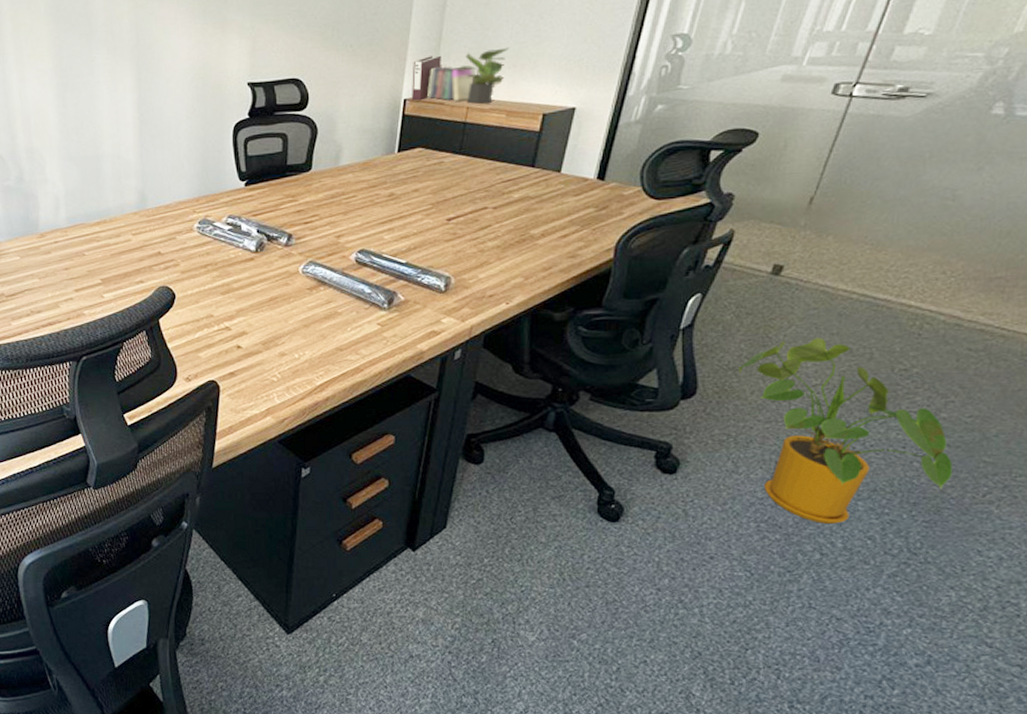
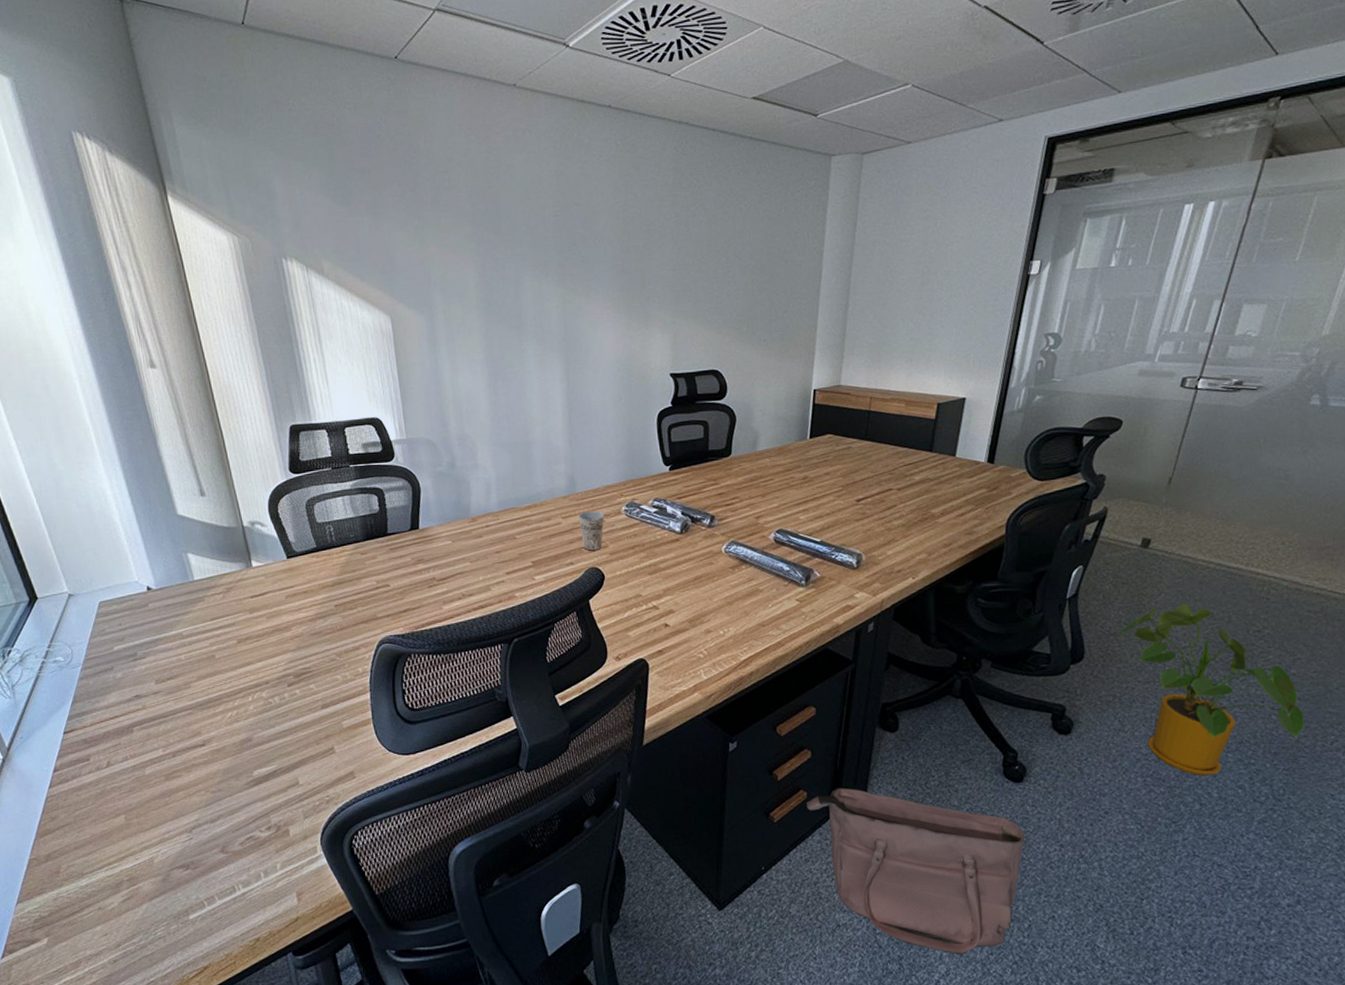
cup: none [149,228,176,269] -> present [579,511,605,551]
shoulder bag: none [382,519,618,693] -> present [806,787,1025,955]
binder: present [412,55,441,101] -> none [820,350,846,391]
books: present [427,65,473,101] -> none [835,359,875,392]
potted plant: present [453,47,510,105] -> none [856,343,906,395]

